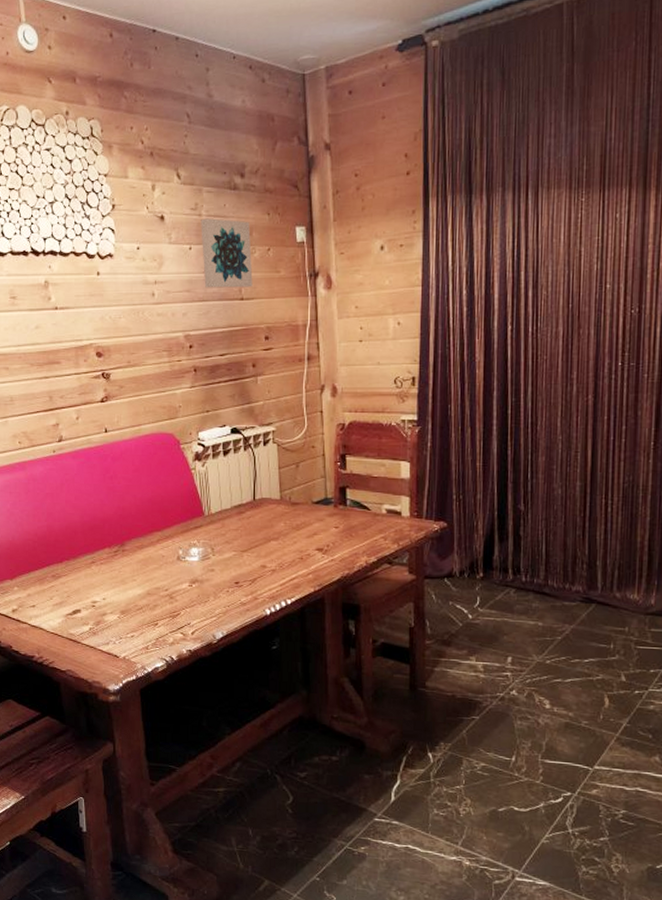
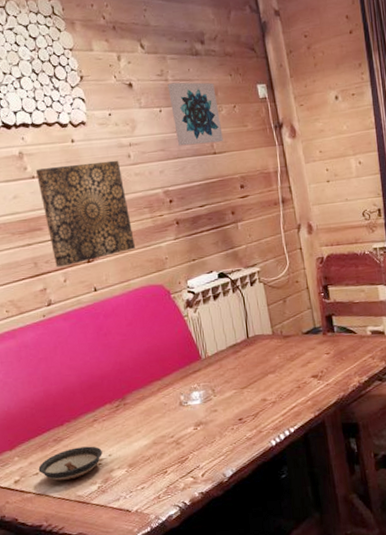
saucer: none [35,586,97,617] -> present [38,446,102,481]
wall art: none [59,297,149,404] -> present [35,160,135,268]

